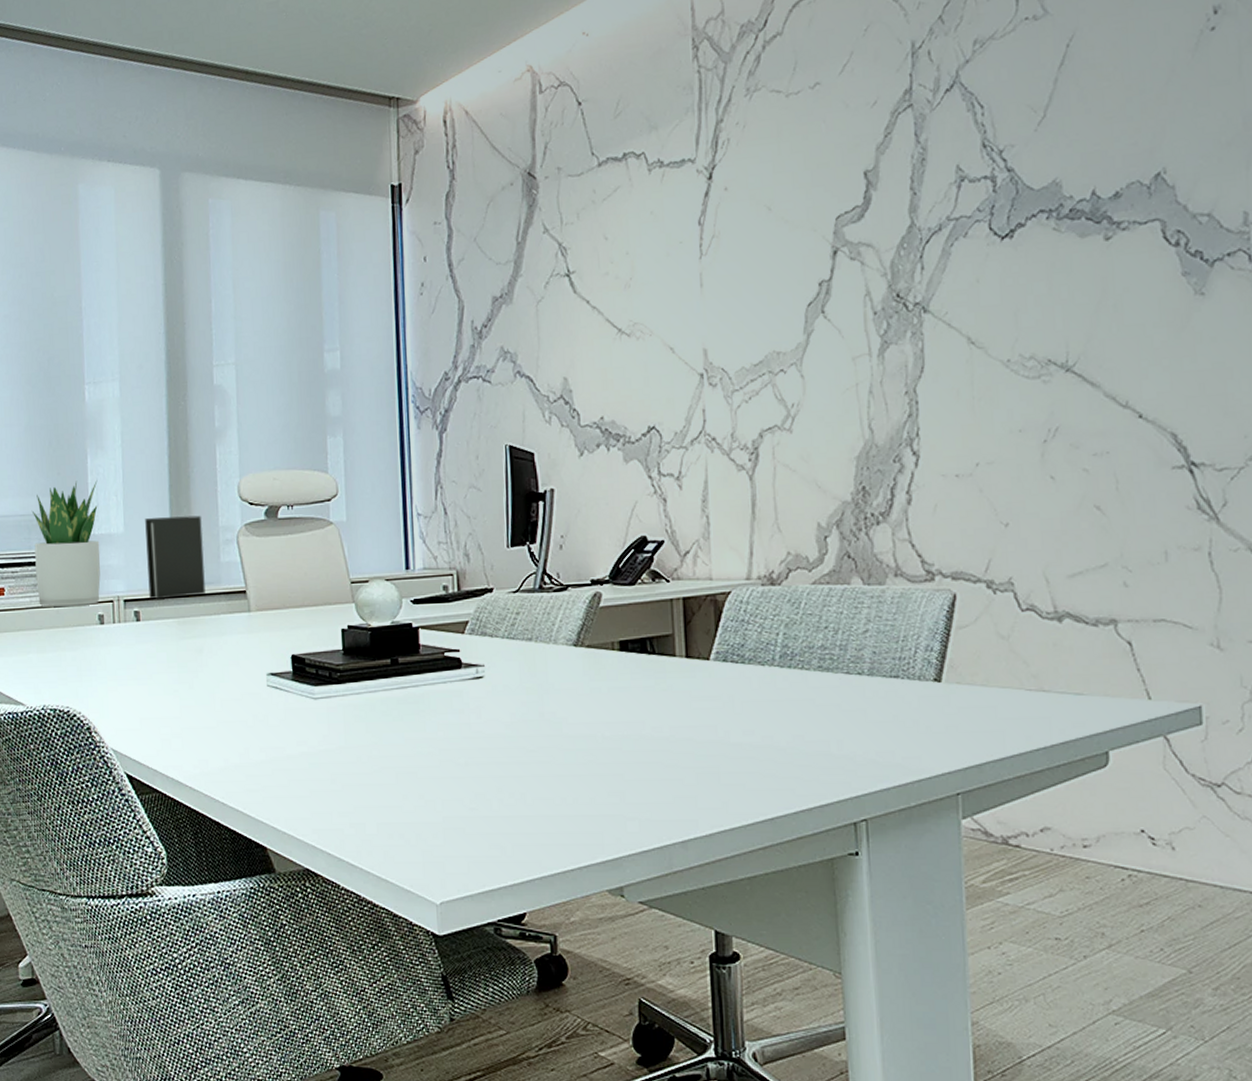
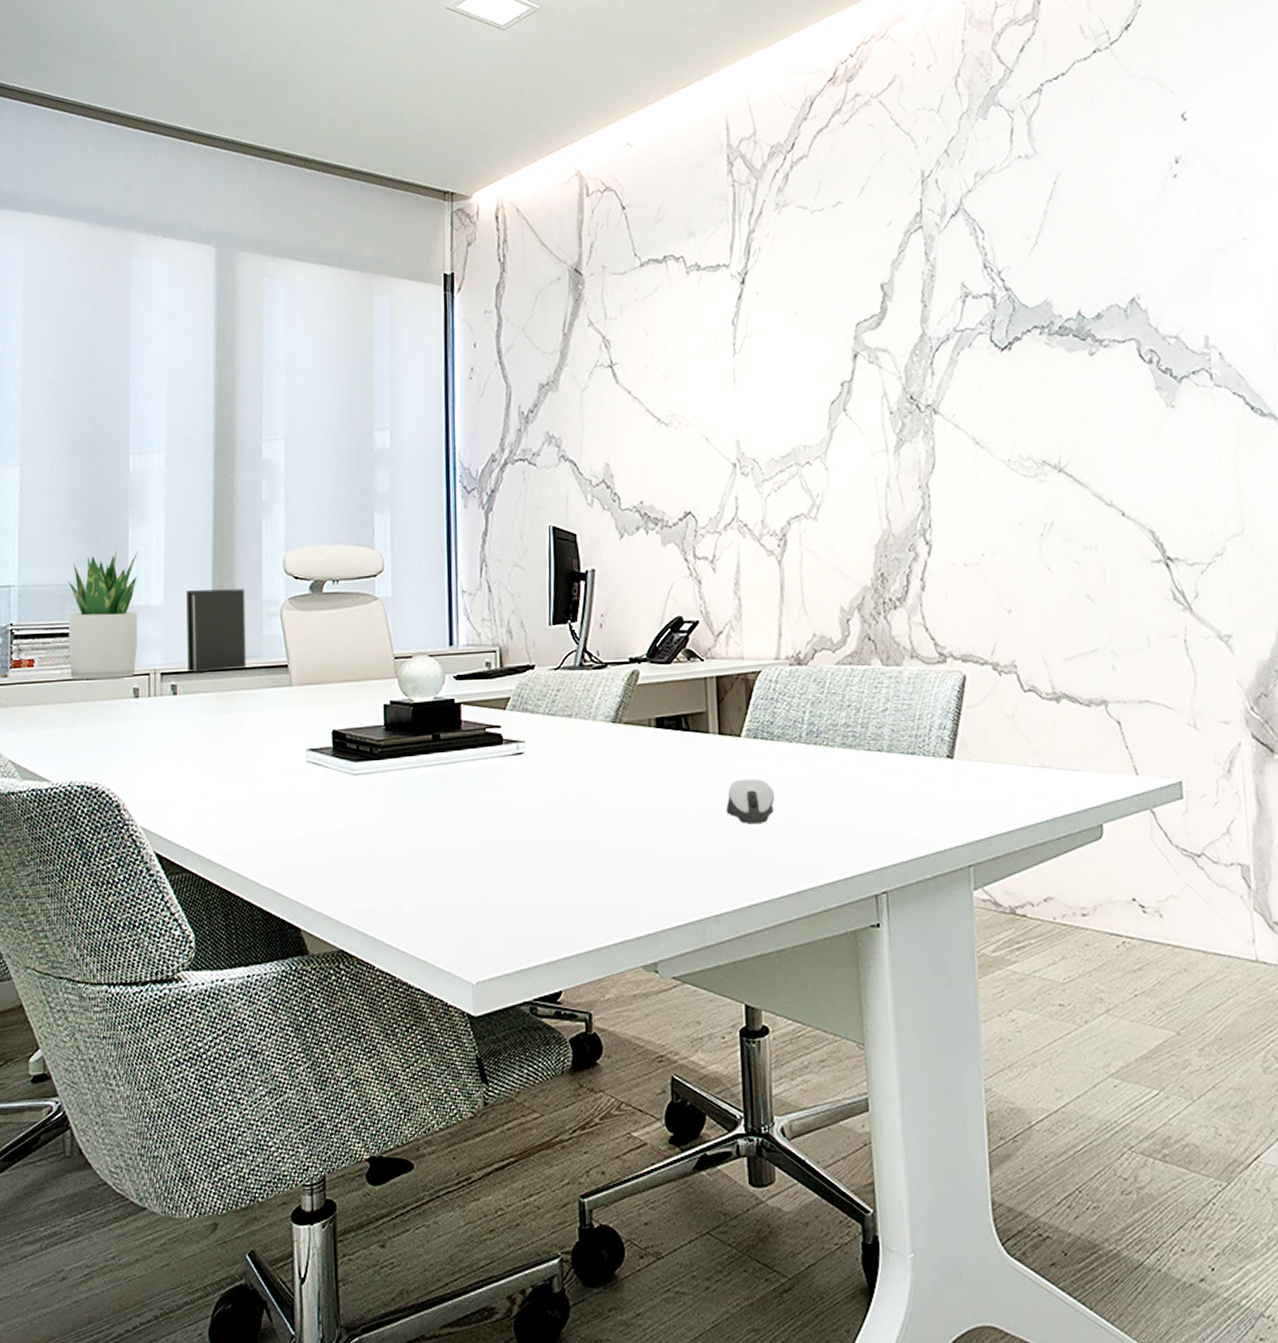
computer mouse: none [693,703,746,748] -> present [726,778,775,823]

